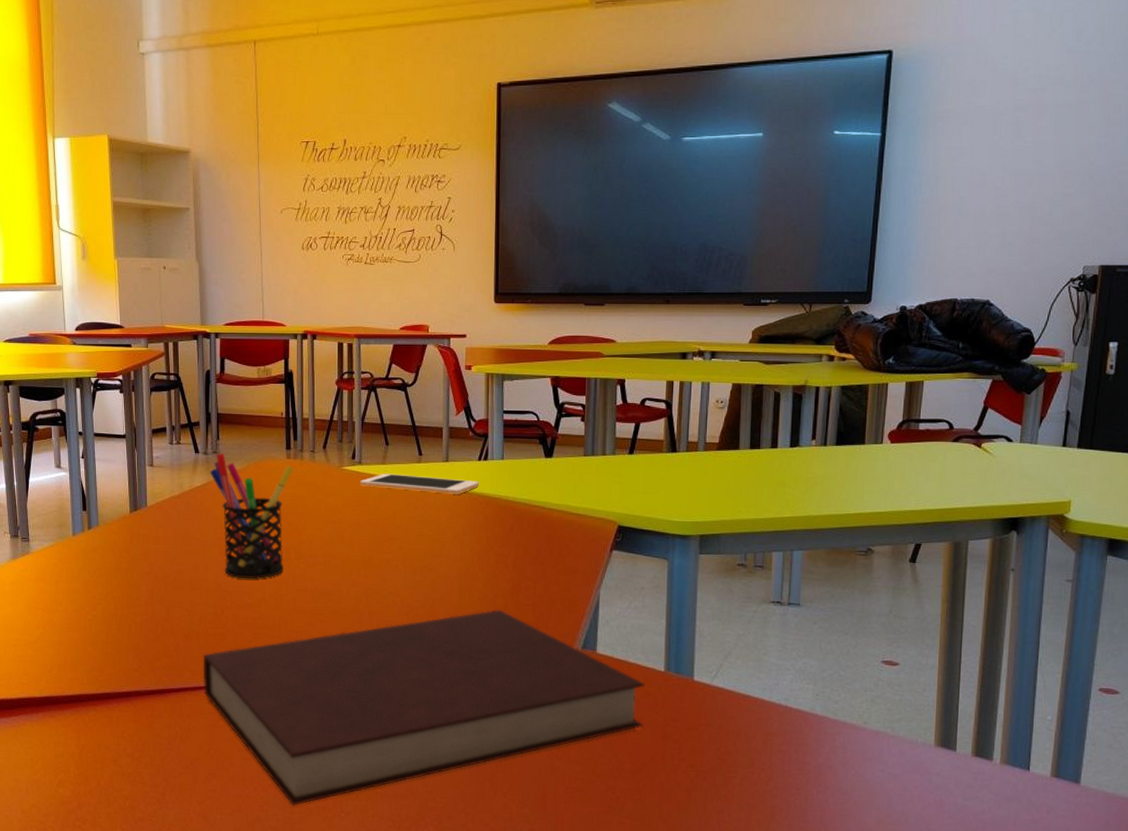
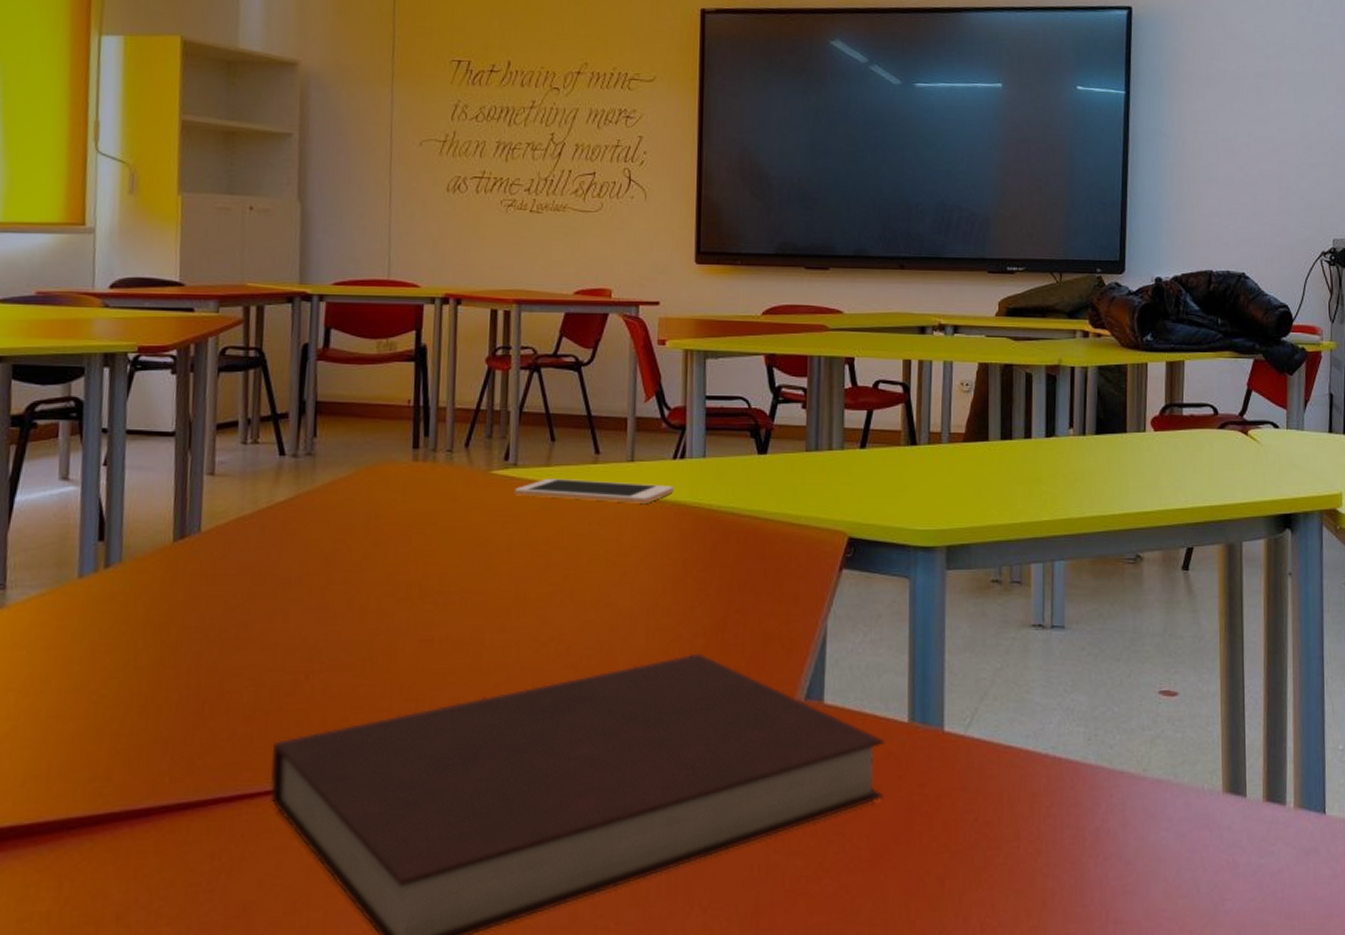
pen holder: present [209,452,293,579] -> none [299,454,422,630]

